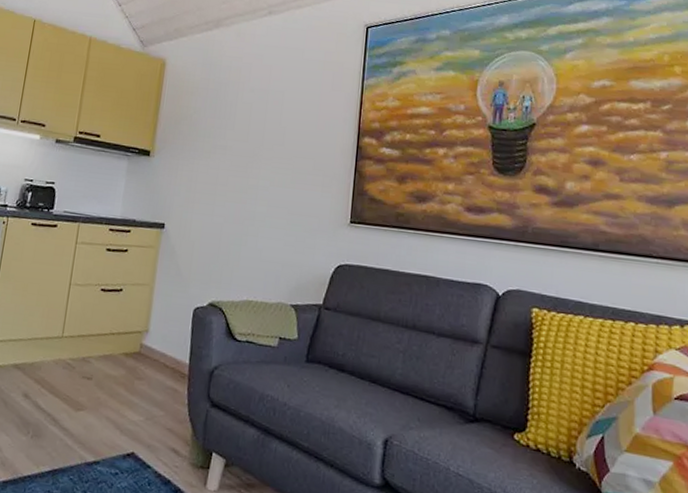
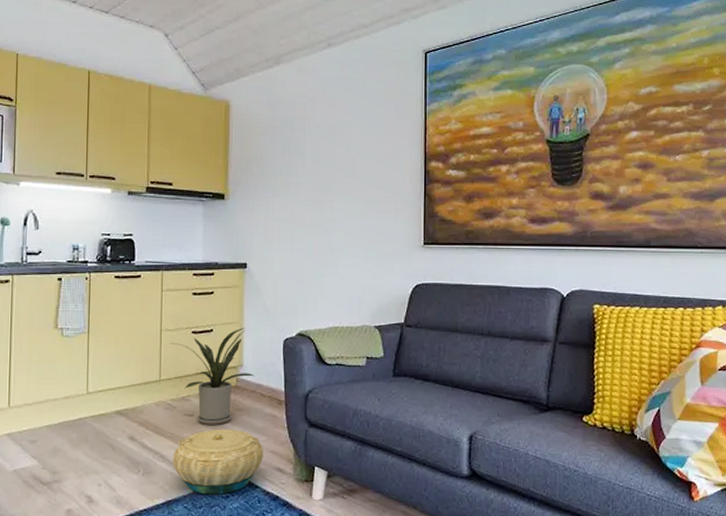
basket: none [64,397,160,470] -> present [173,429,263,495]
house plant: none [76,290,161,393] -> present [169,328,256,426]

